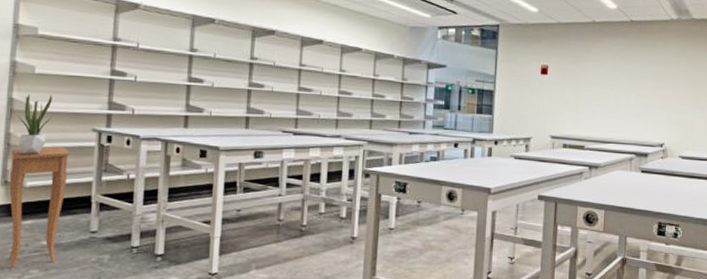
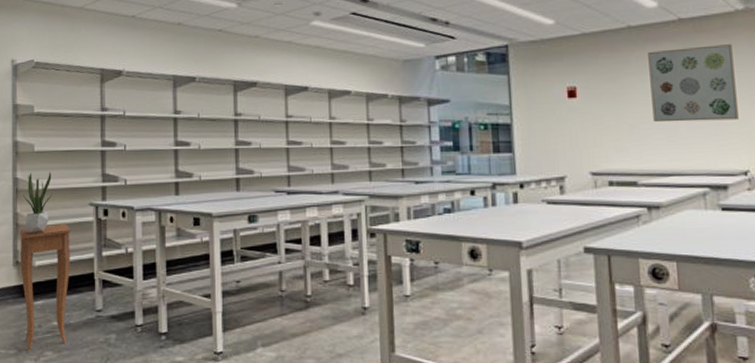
wall art: none [602,44,665,104] -> present [648,44,739,122]

